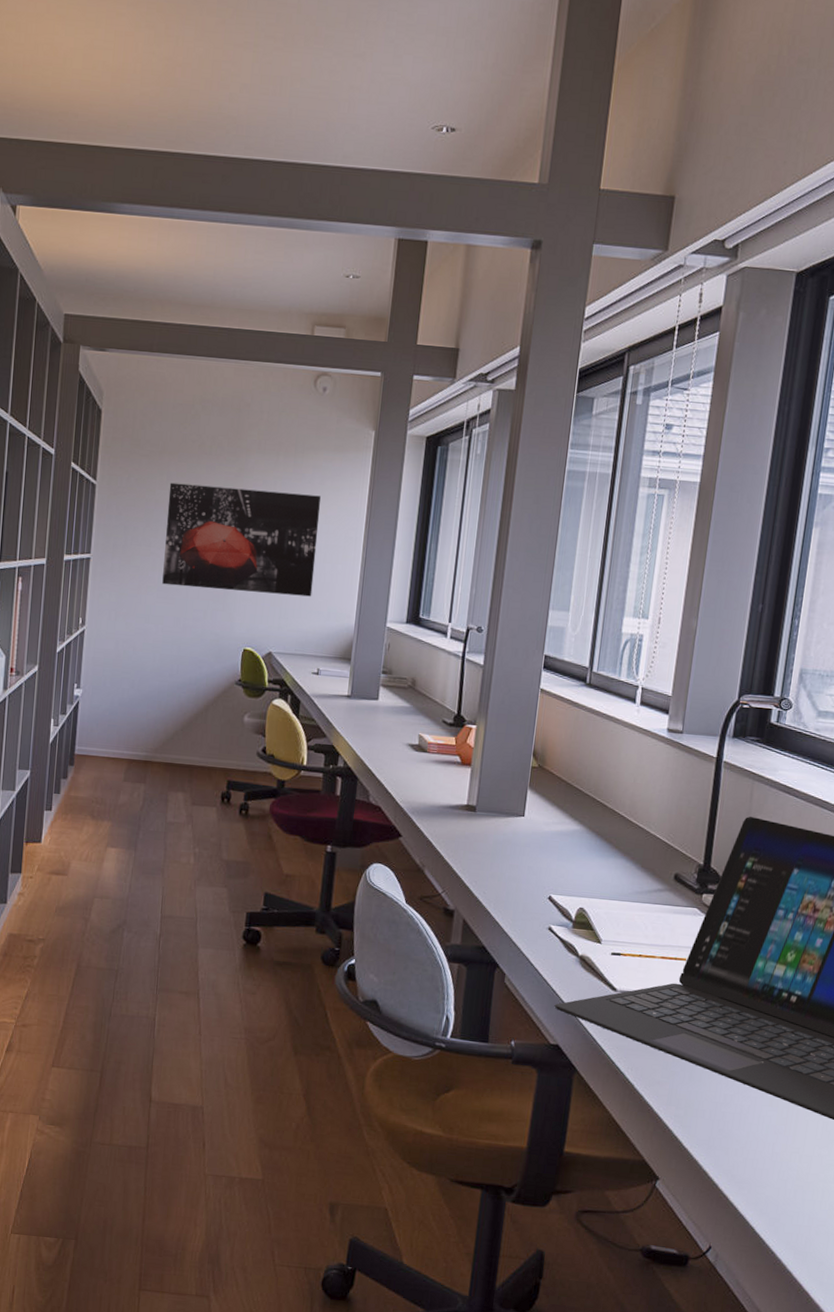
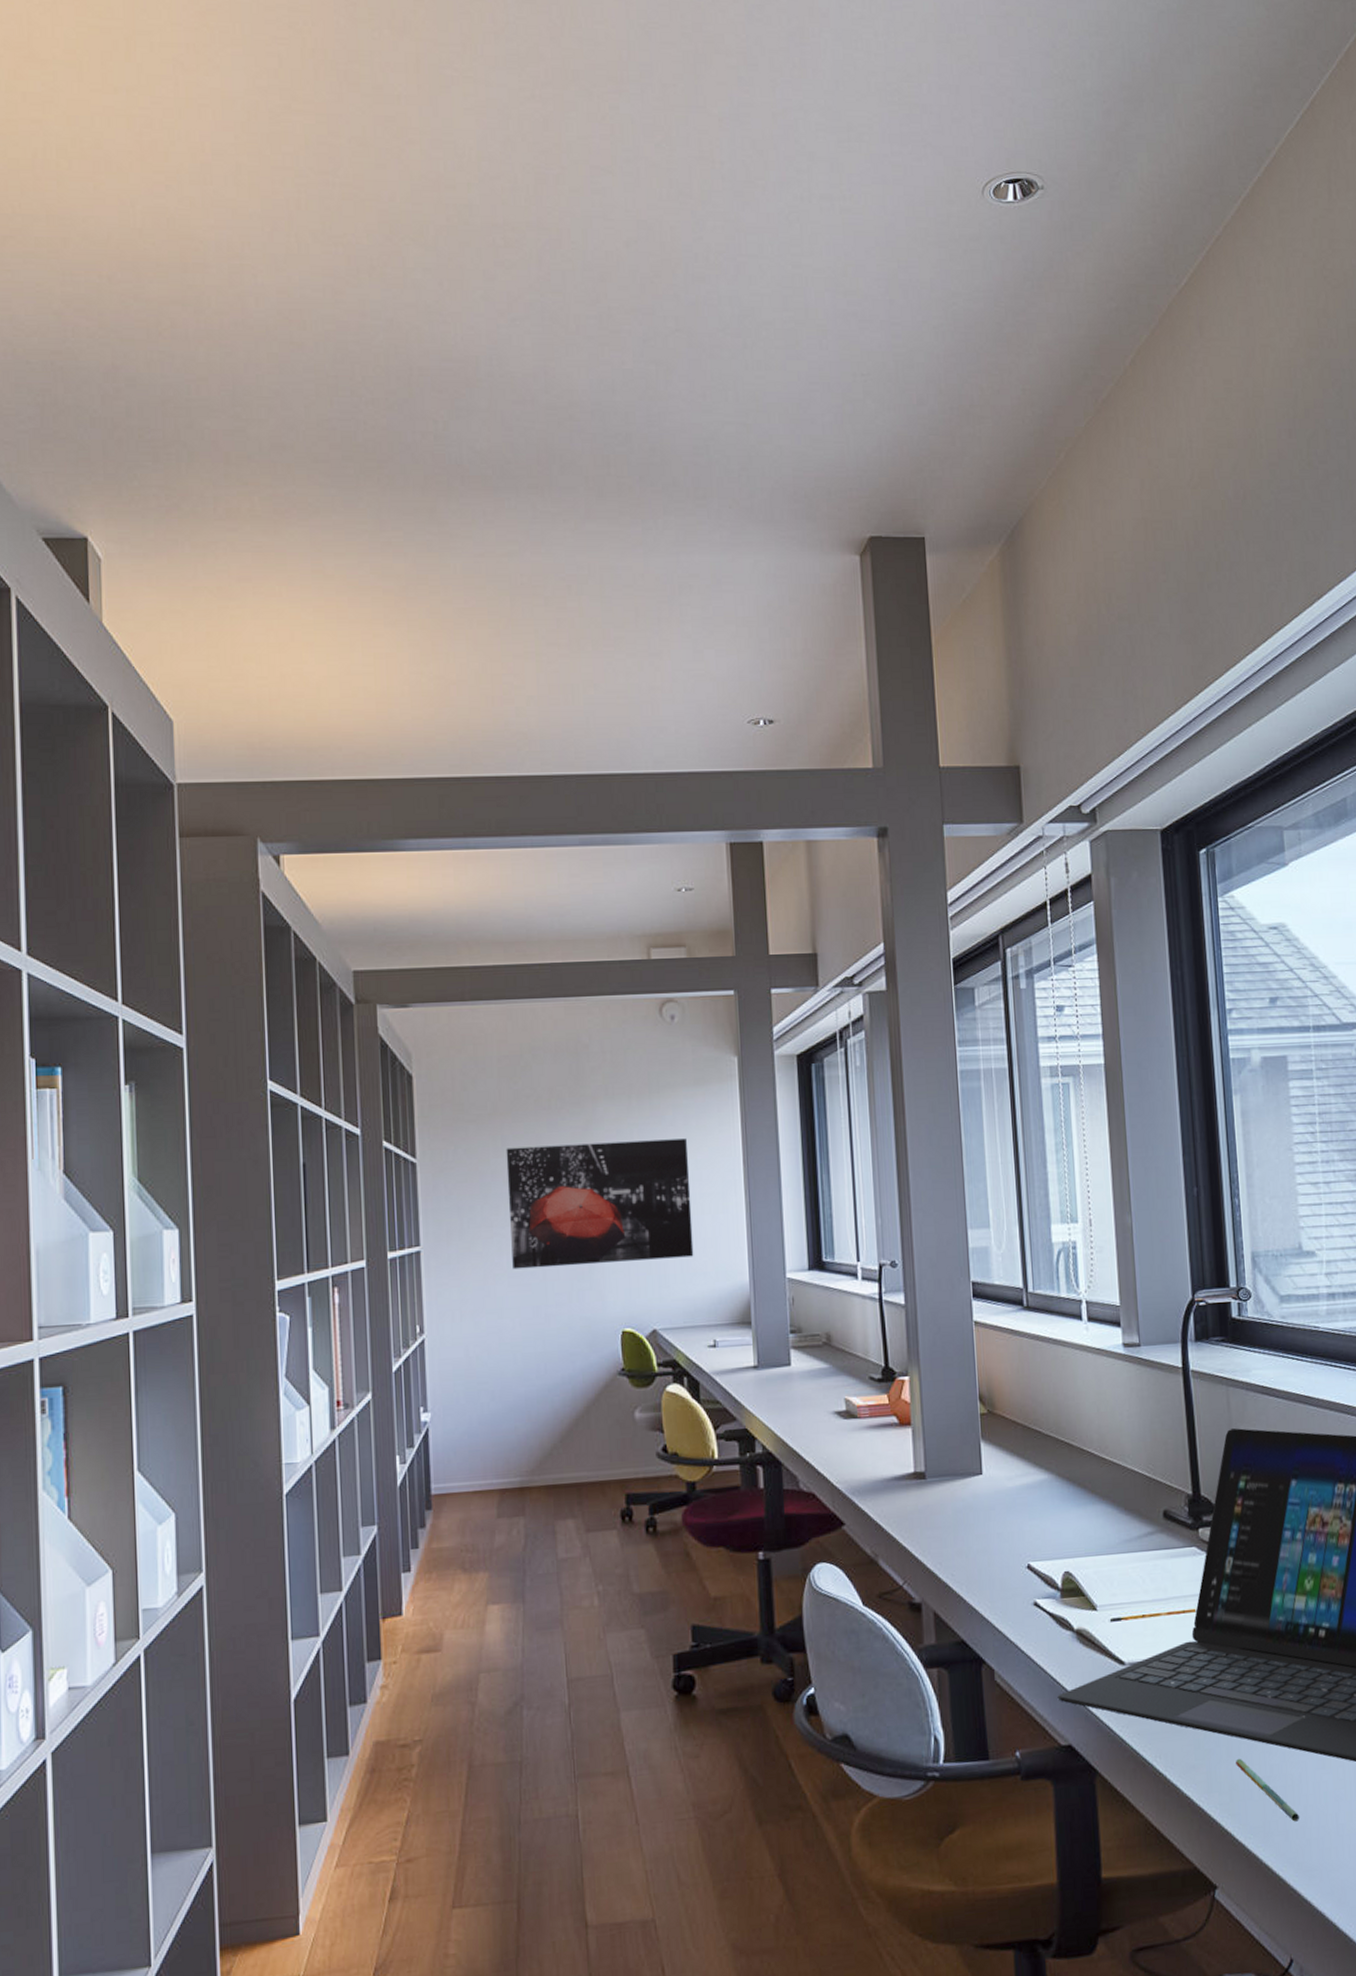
pen: none [695,1083,742,1143] -> present [1236,1758,1300,1822]

